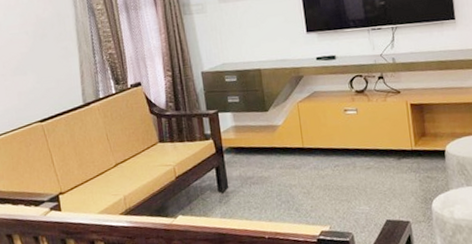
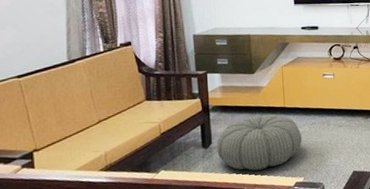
pouf: none [233,156,326,218] -> present [217,114,303,171]

